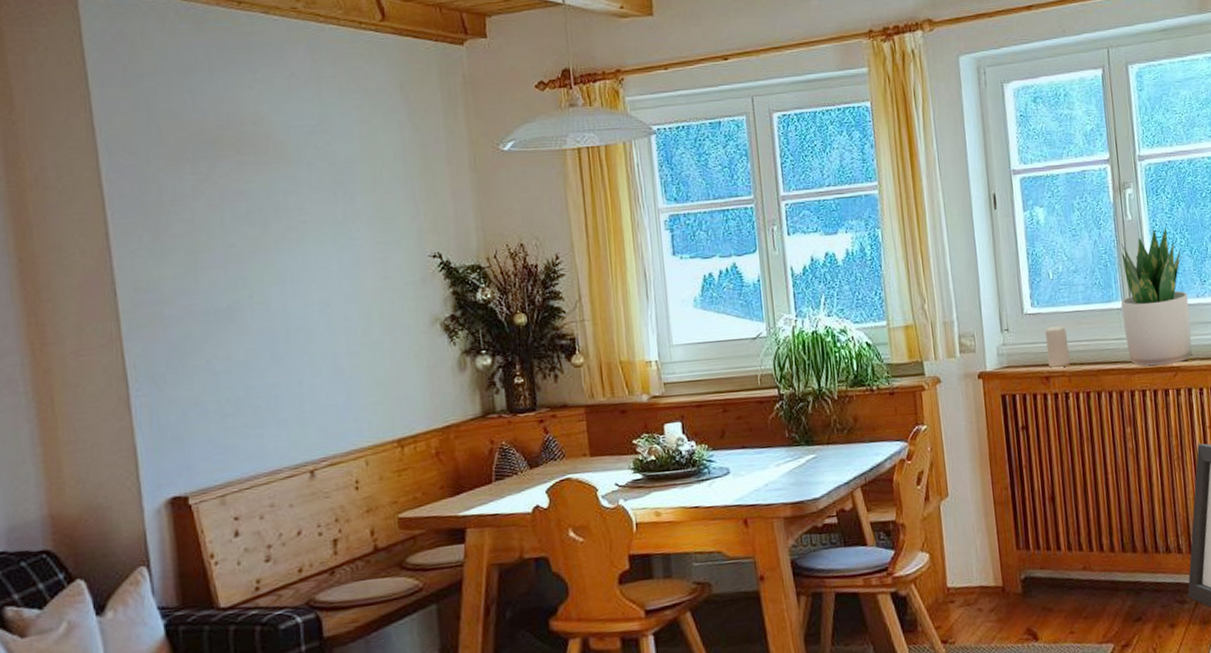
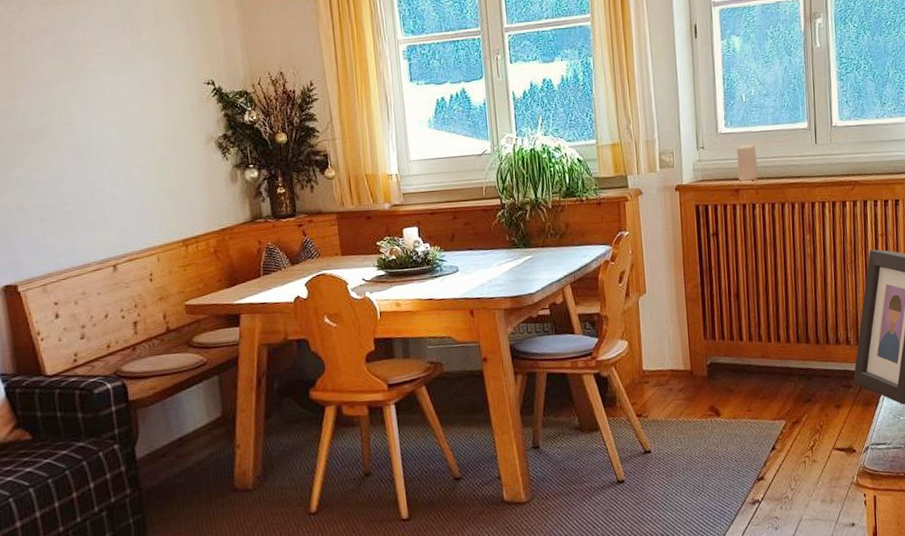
planter: present [1121,228,1192,367] -> none [807,55,870,181]

